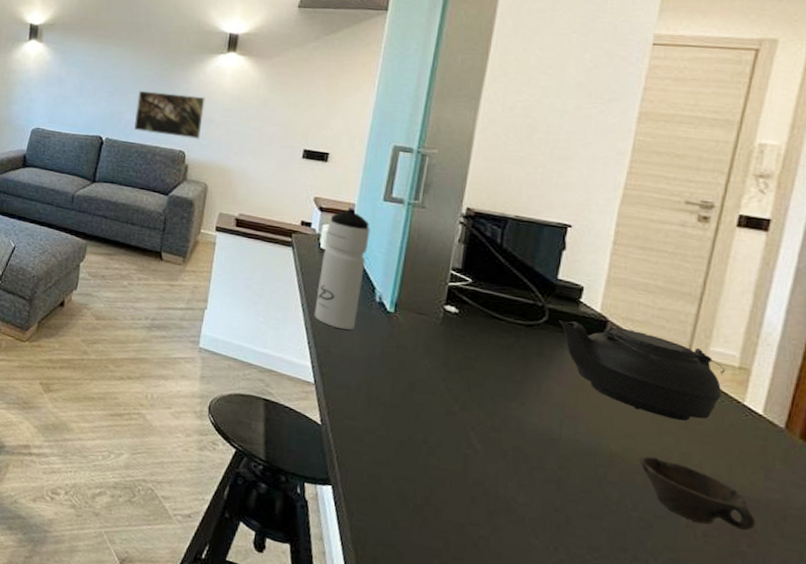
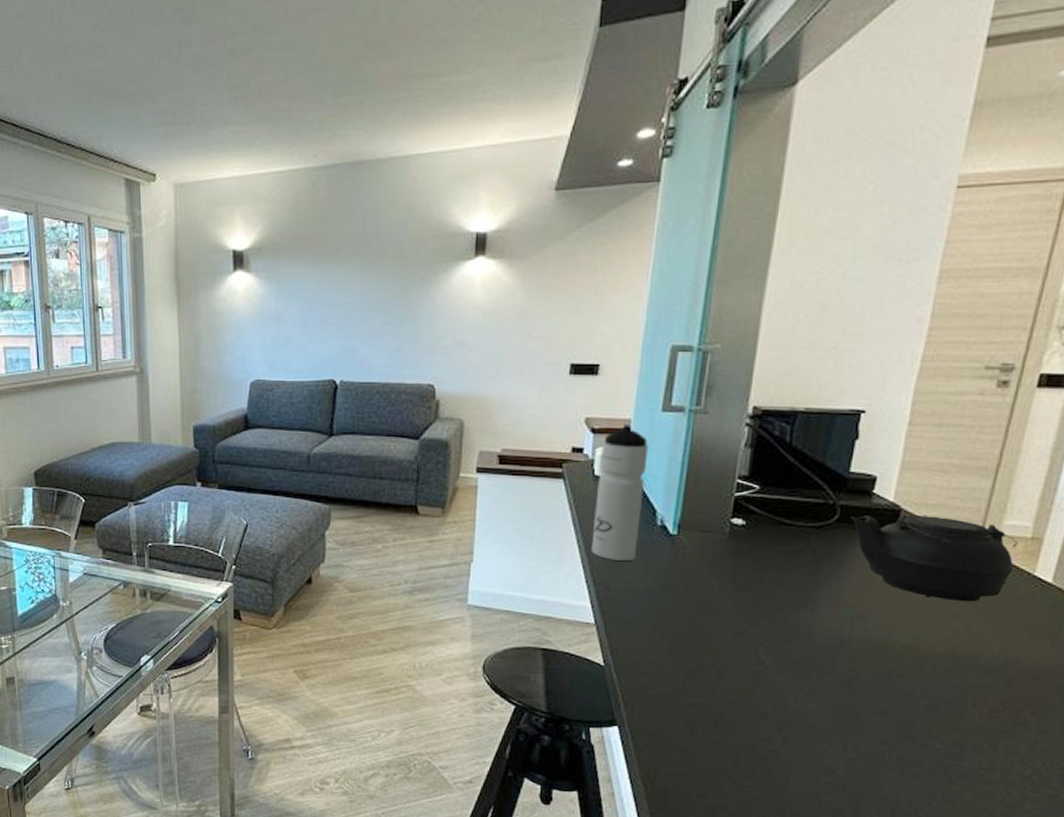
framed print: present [134,90,205,140] -> none [371,316,453,369]
cup: present [639,455,756,531] -> none [928,642,1040,701]

